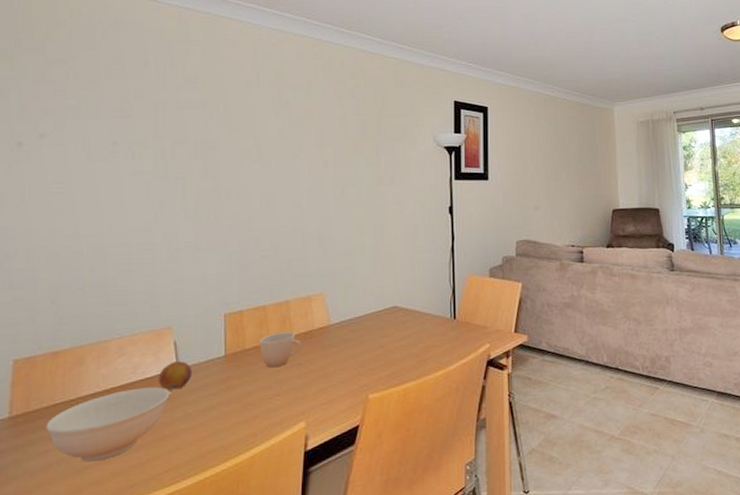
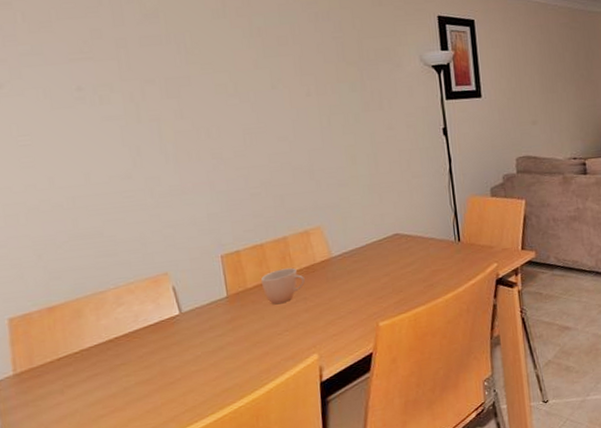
bowl: present [46,387,170,462] -> none [53,332,176,411]
fruit: present [158,361,193,390] -> none [161,305,197,335]

